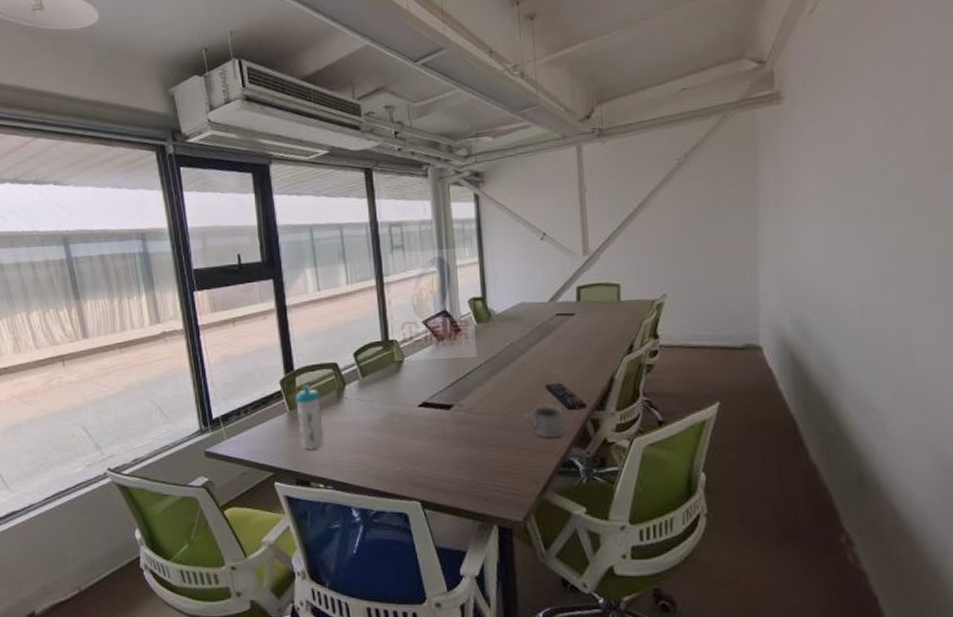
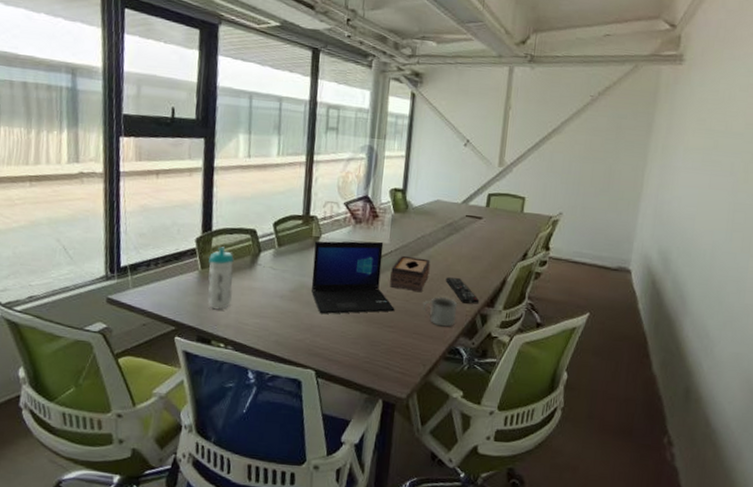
laptop: none [398,356,495,441] -> present [311,241,395,314]
tissue box: none [484,367,526,405] -> present [390,255,431,293]

